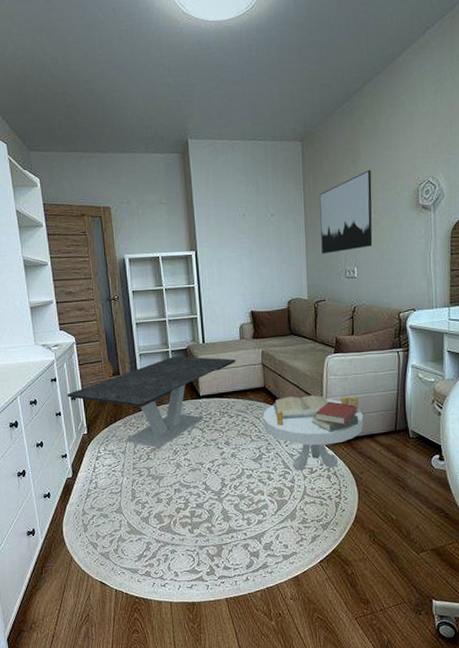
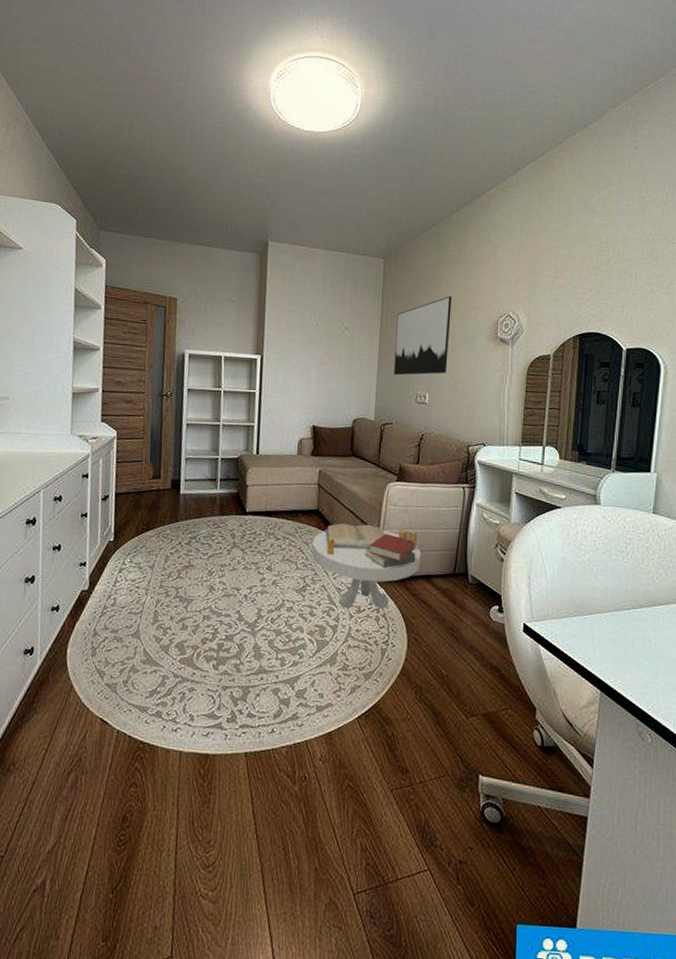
coffee table: present [67,356,236,449] -> none [97,465,290,567]

